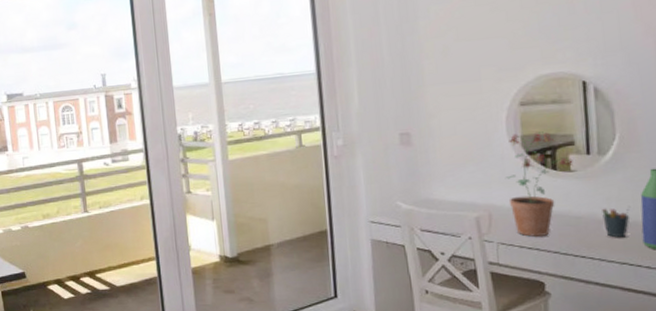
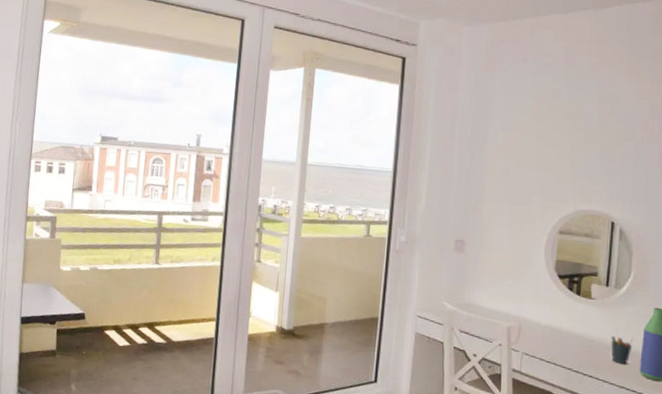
potted plant: present [506,131,573,237] -> none [537,257,594,353]

